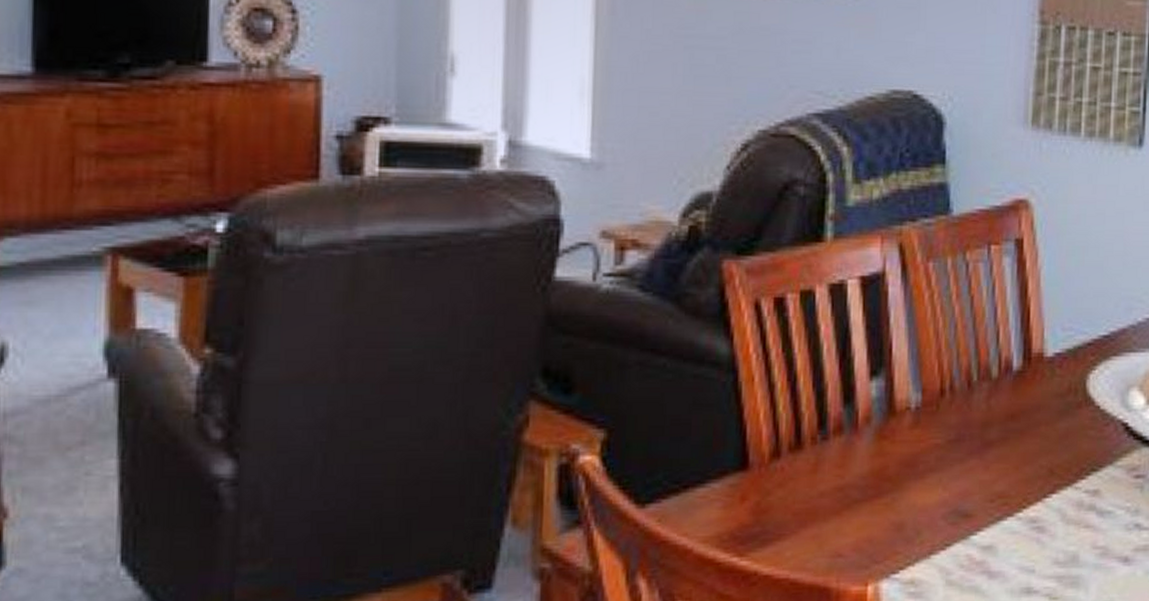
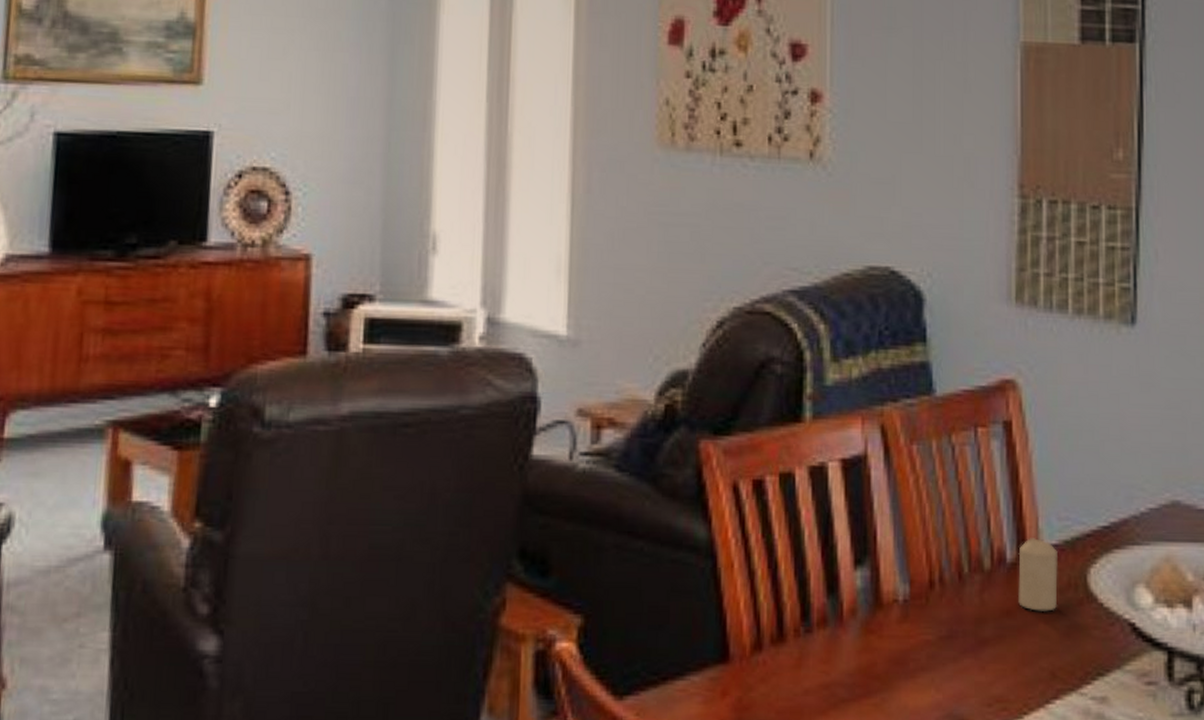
candle: none [1022,347,1060,415] -> present [1018,538,1058,612]

